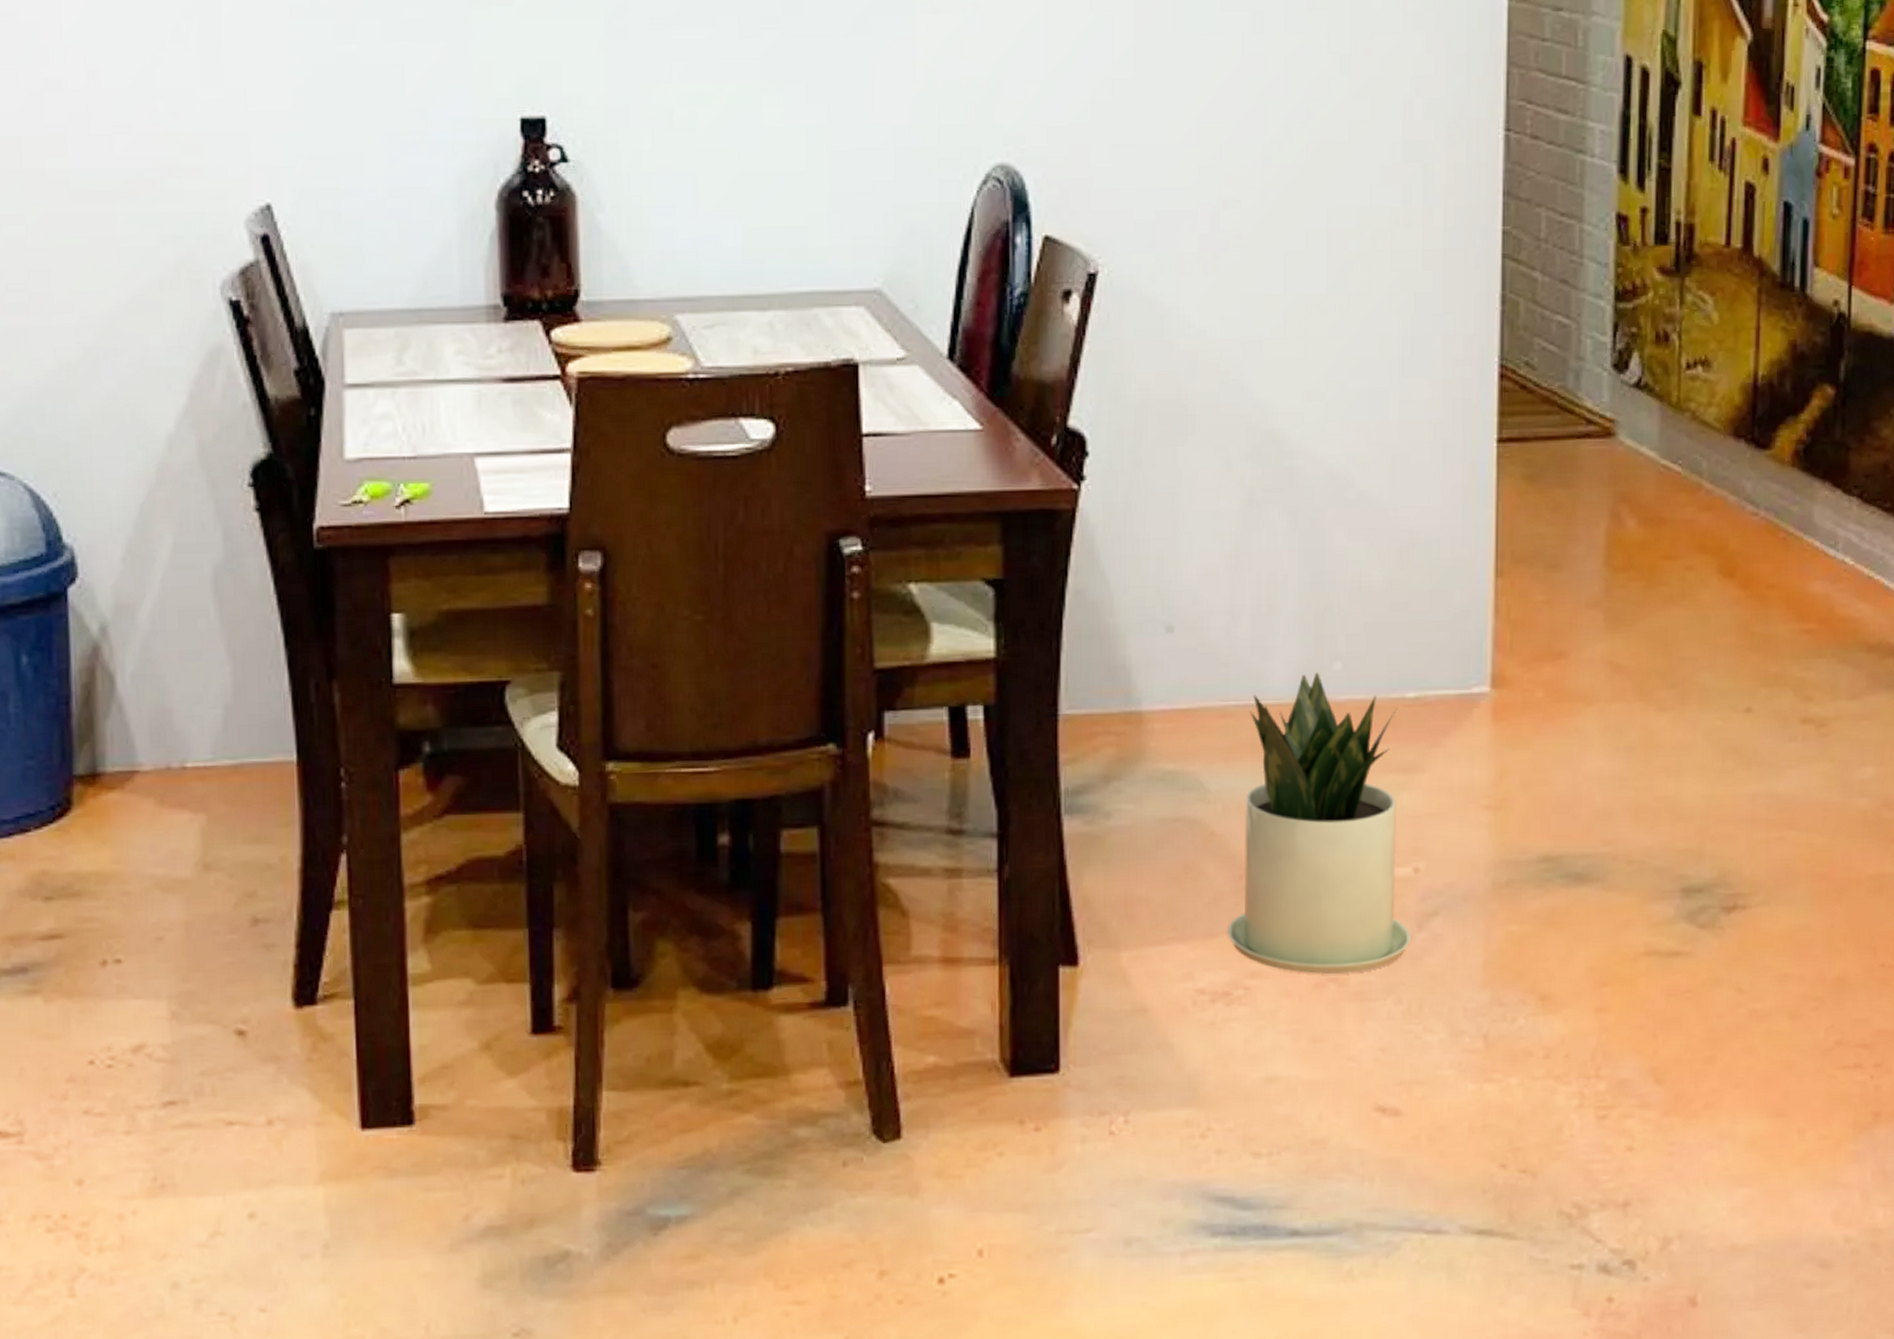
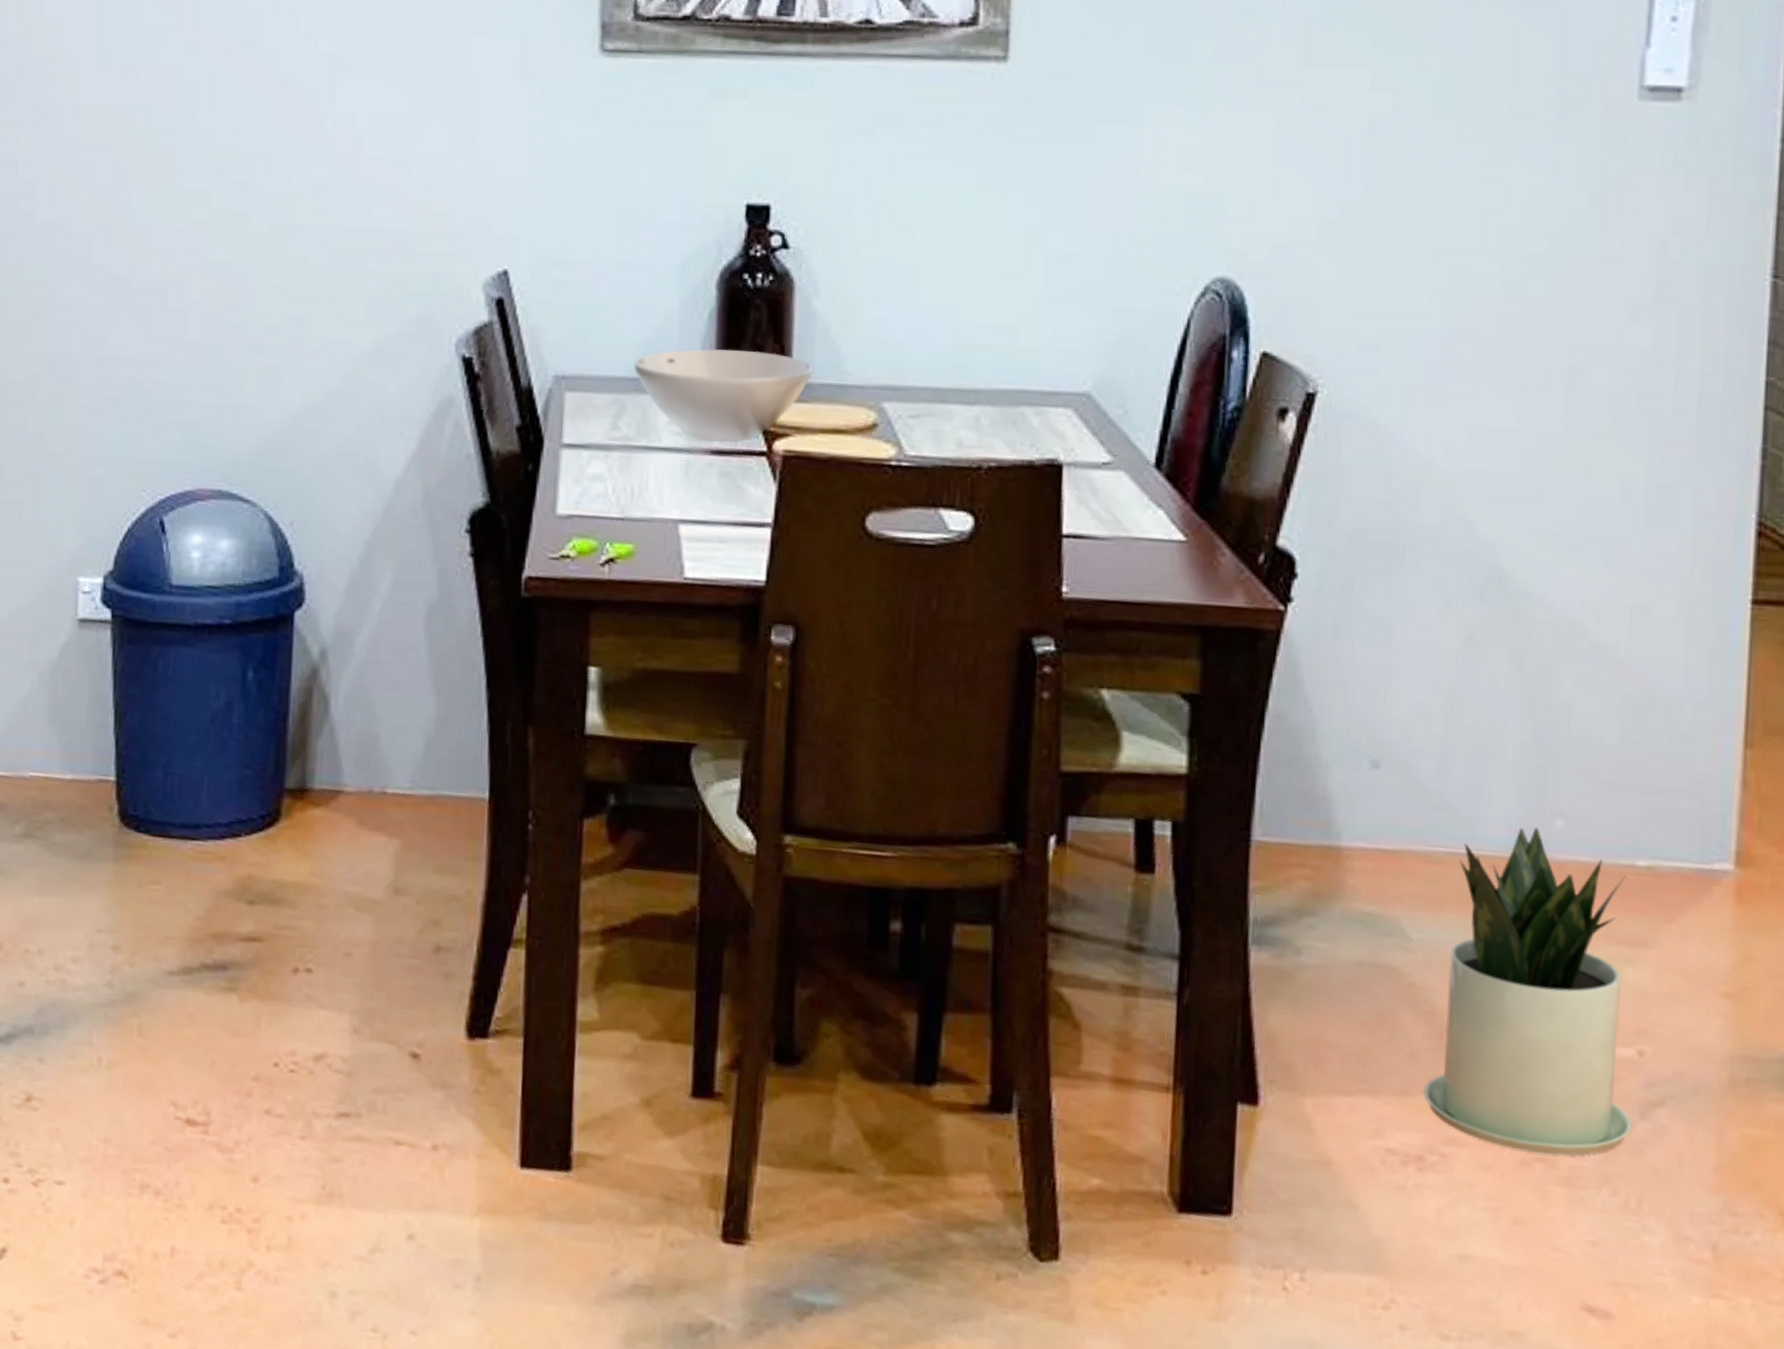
bowl: none [414,272,602,369] -> present [633,349,813,442]

